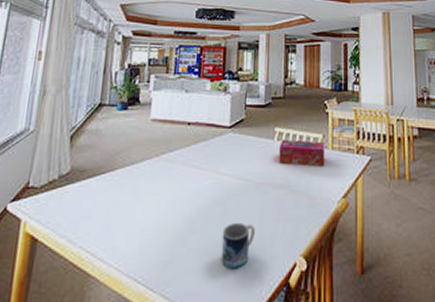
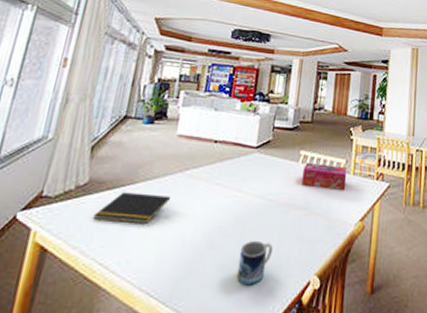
notepad: none [77,179,150,211] -> present [93,192,171,225]

